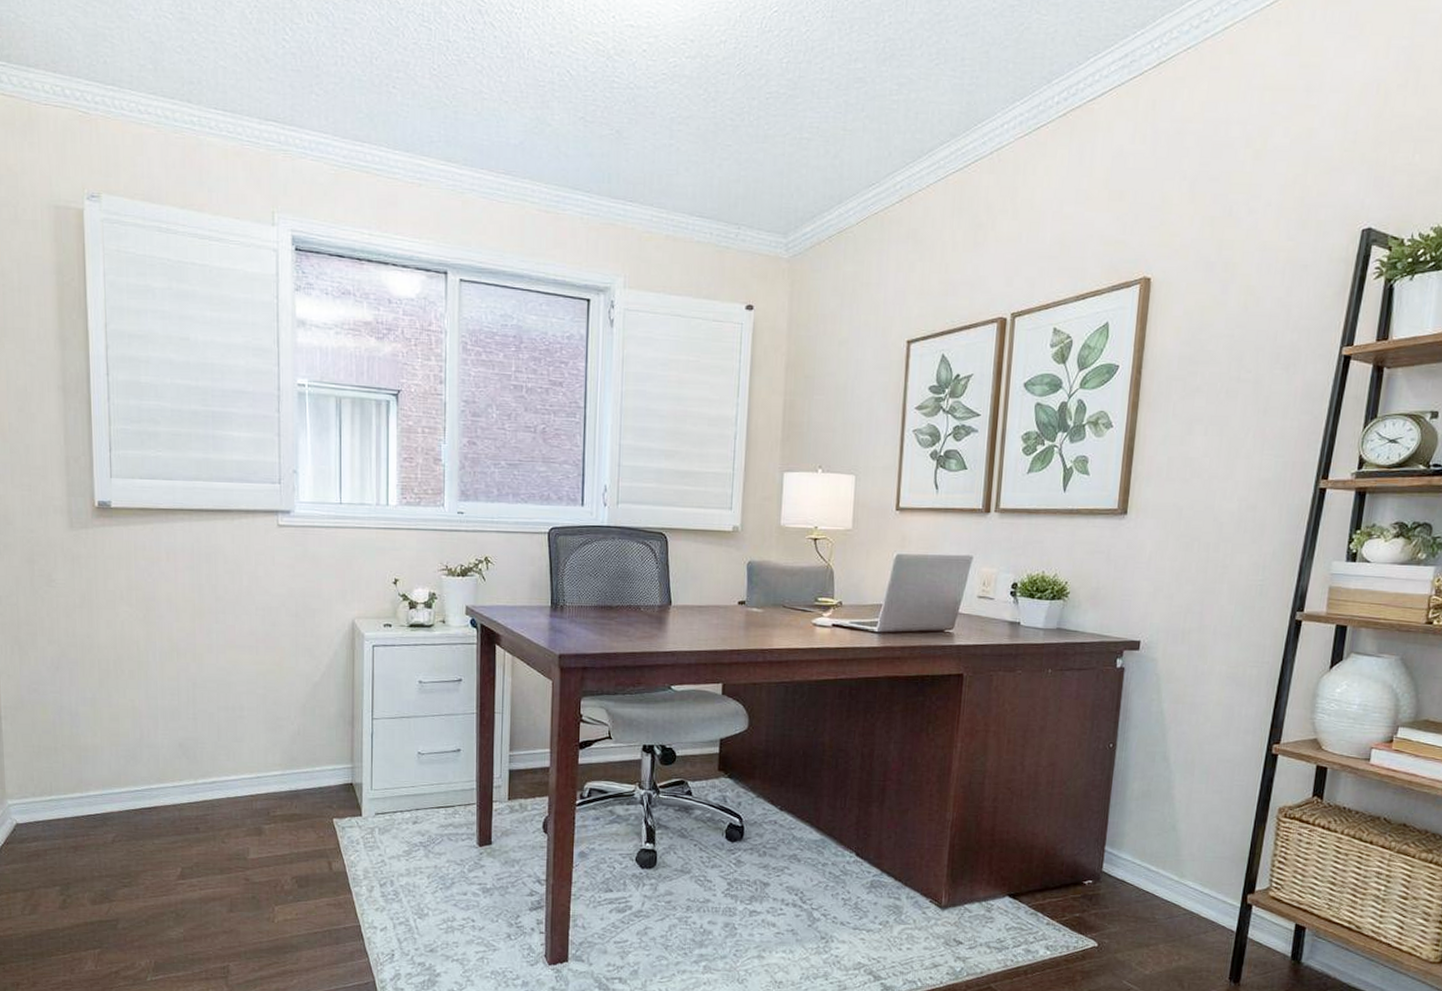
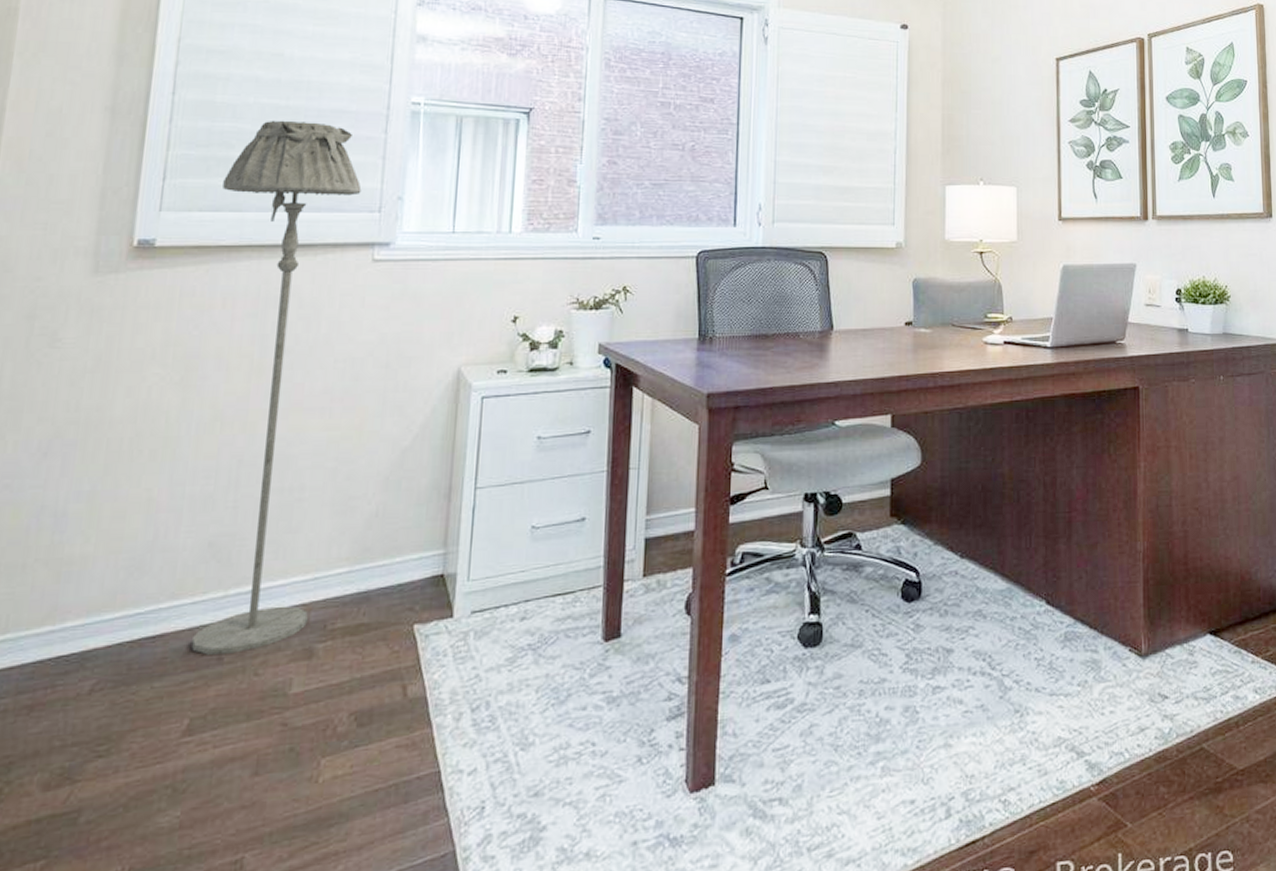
floor lamp: none [155,399,264,826] -> present [191,120,362,655]

